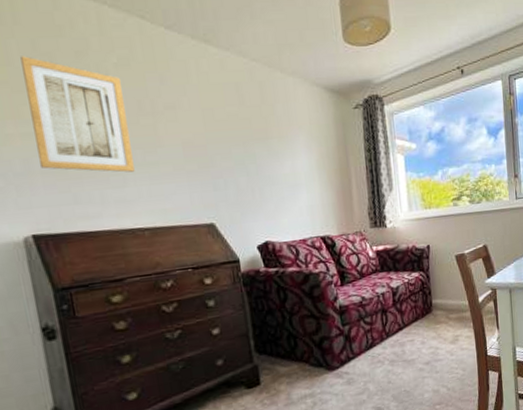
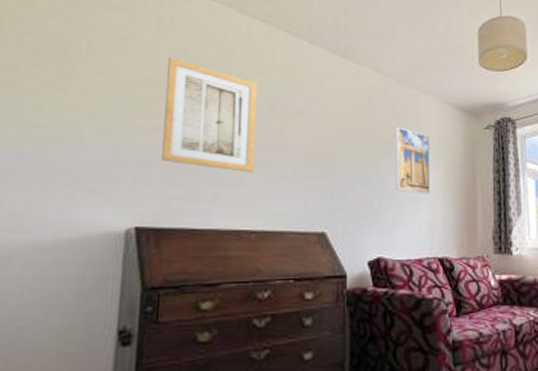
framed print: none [267,113,307,179] -> present [395,126,430,194]

